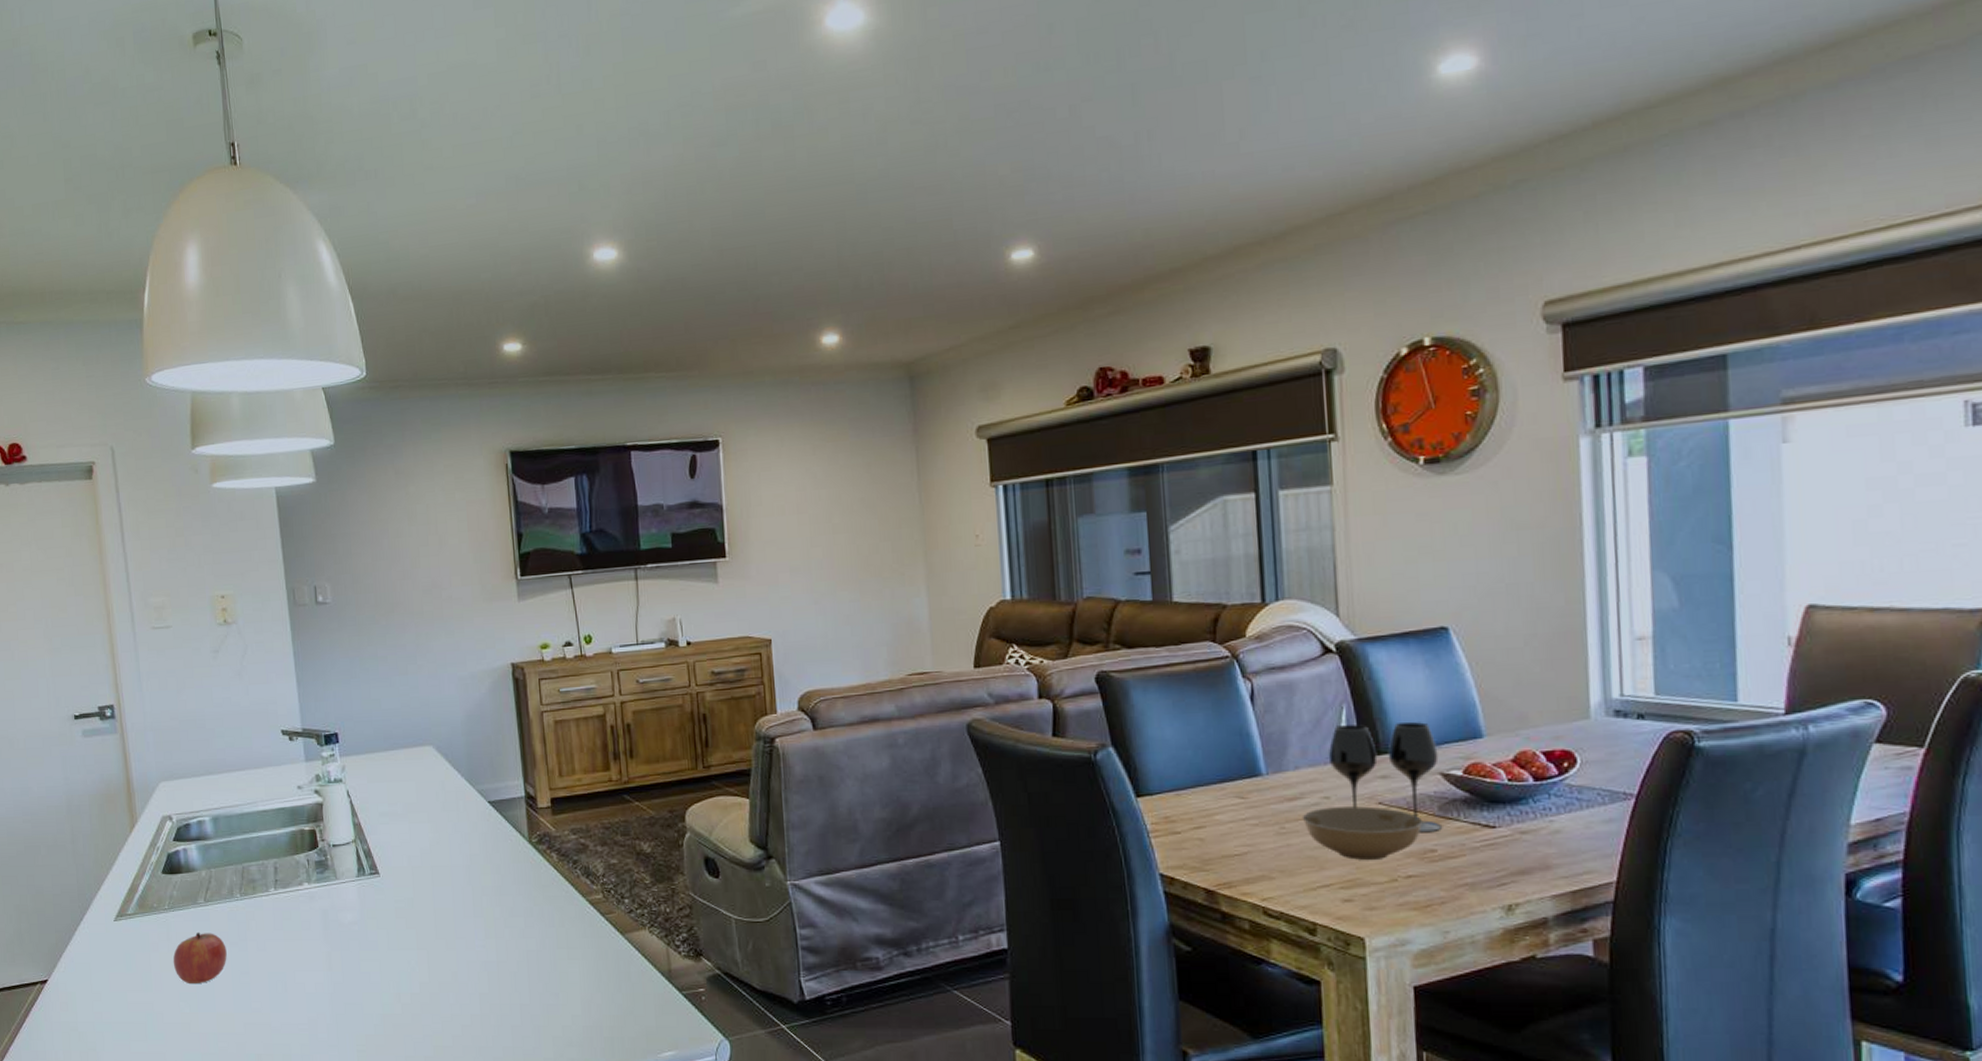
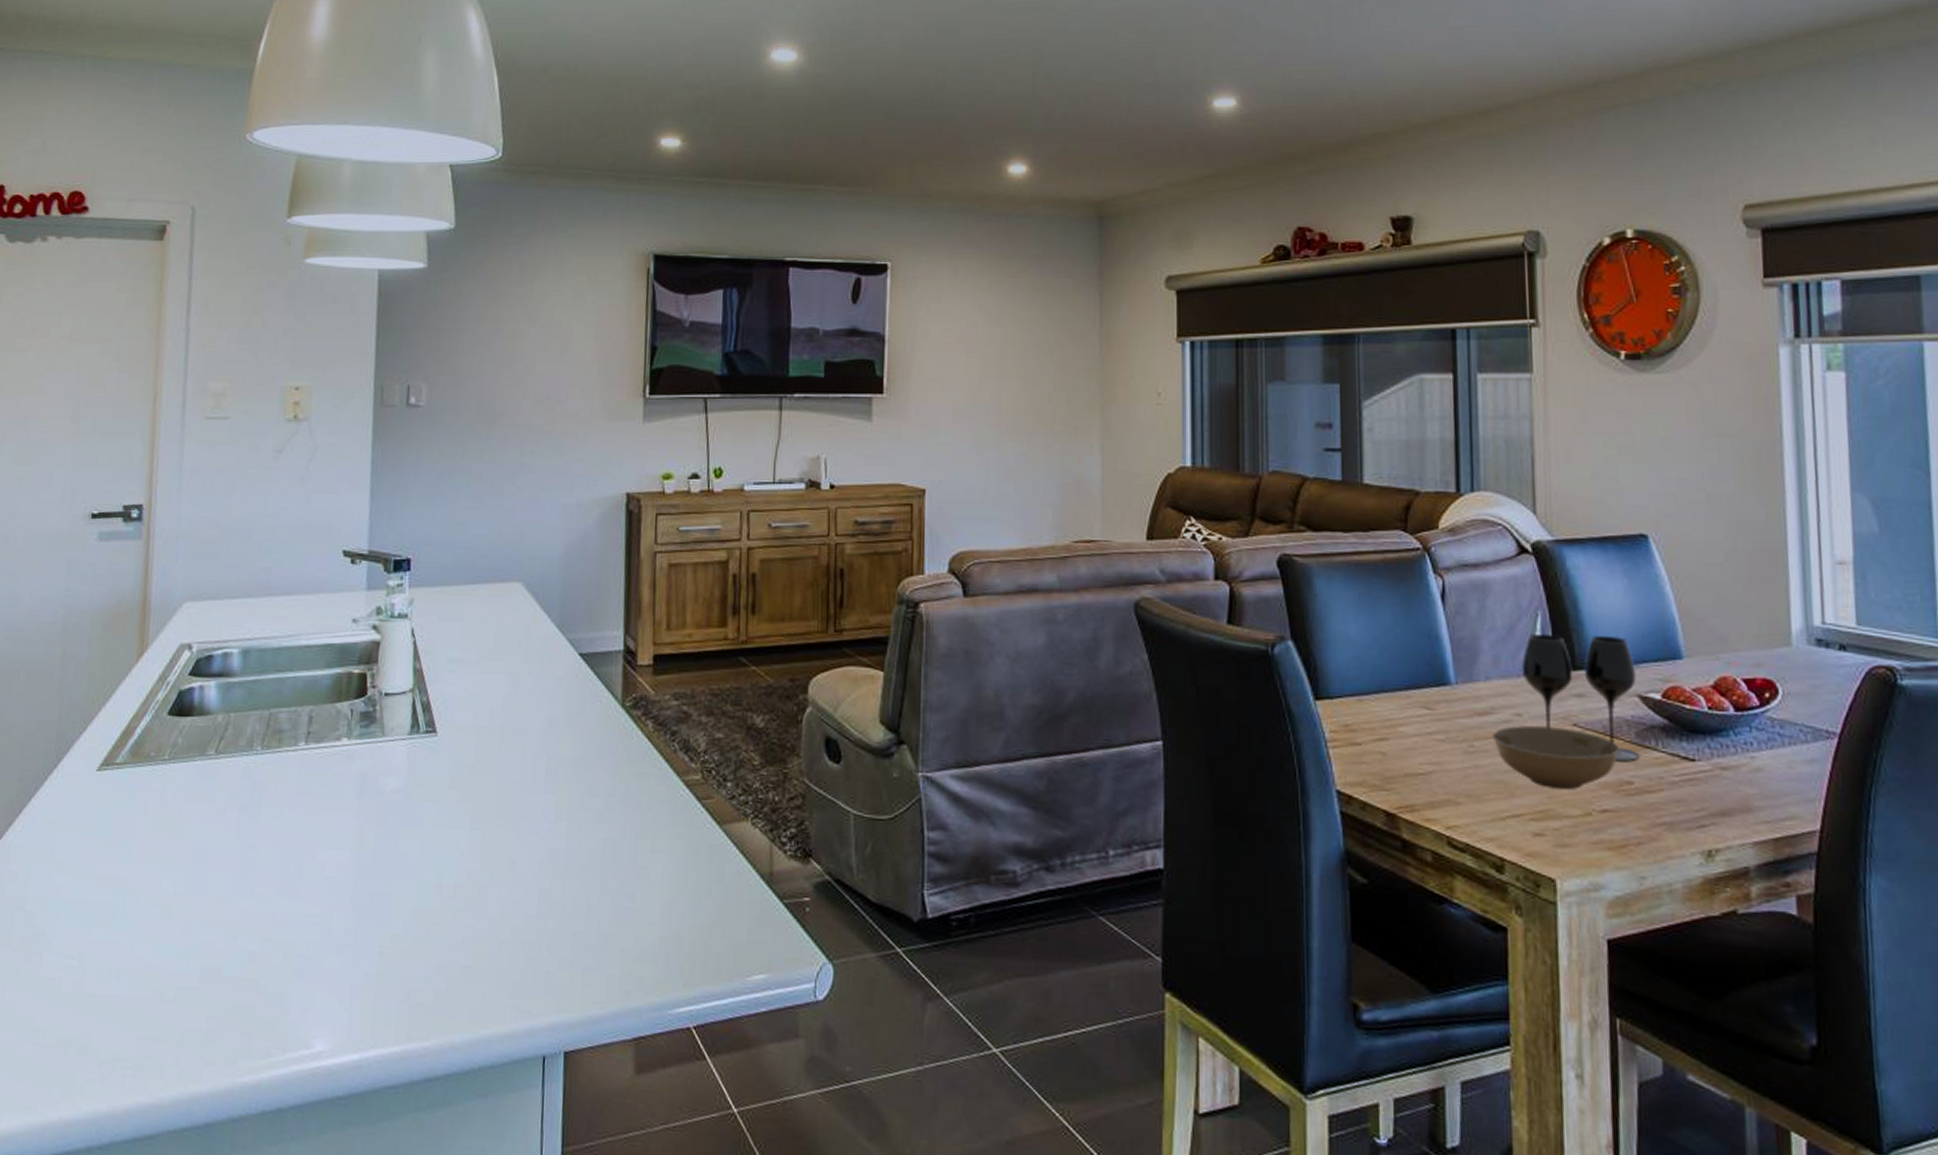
fruit: present [173,932,227,985] -> none [163,790,234,858]

